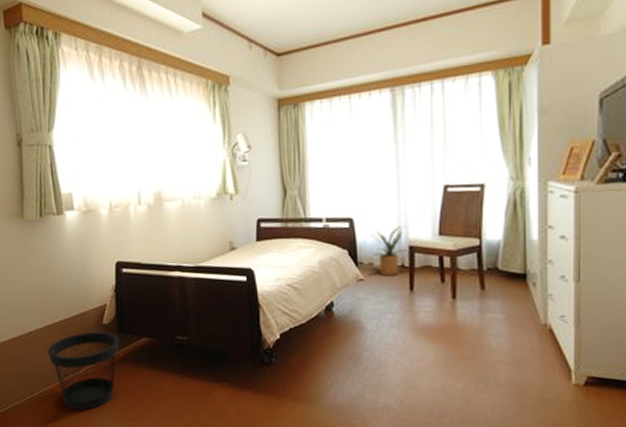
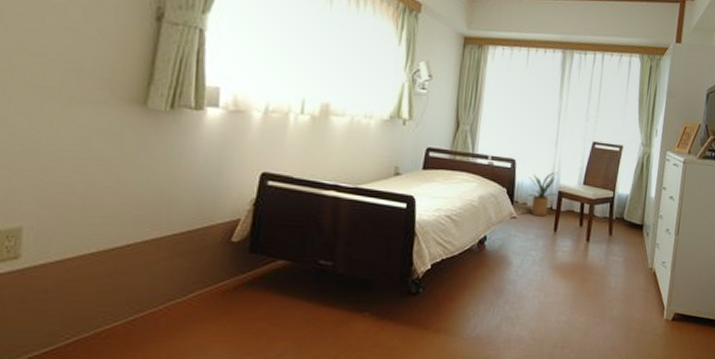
wastebasket: present [47,331,120,410] -> none [147,249,249,342]

